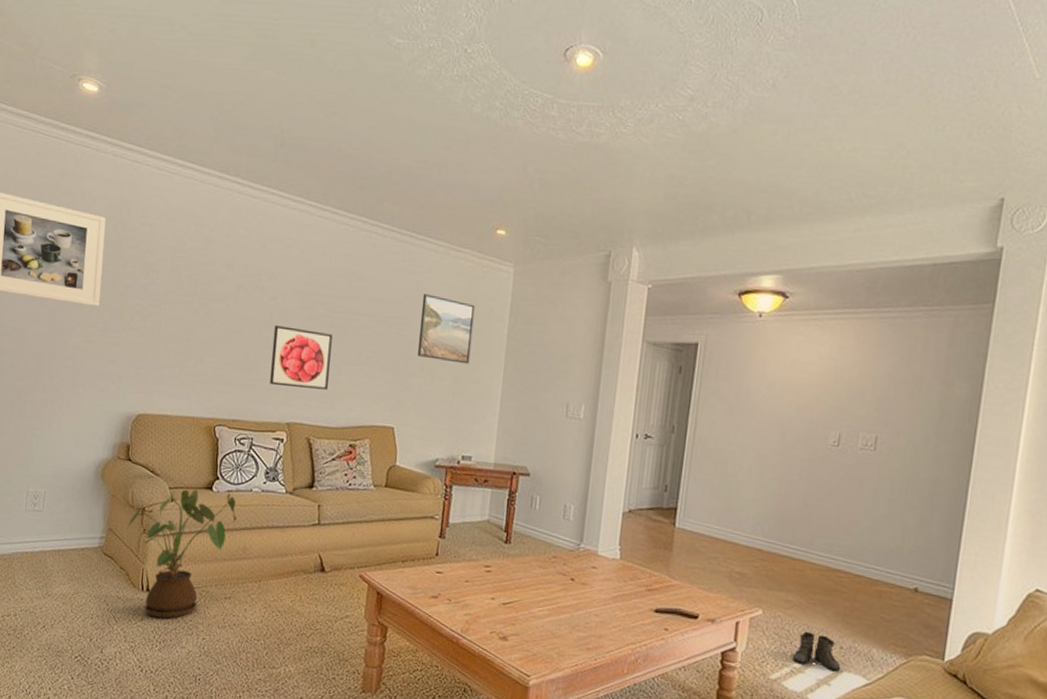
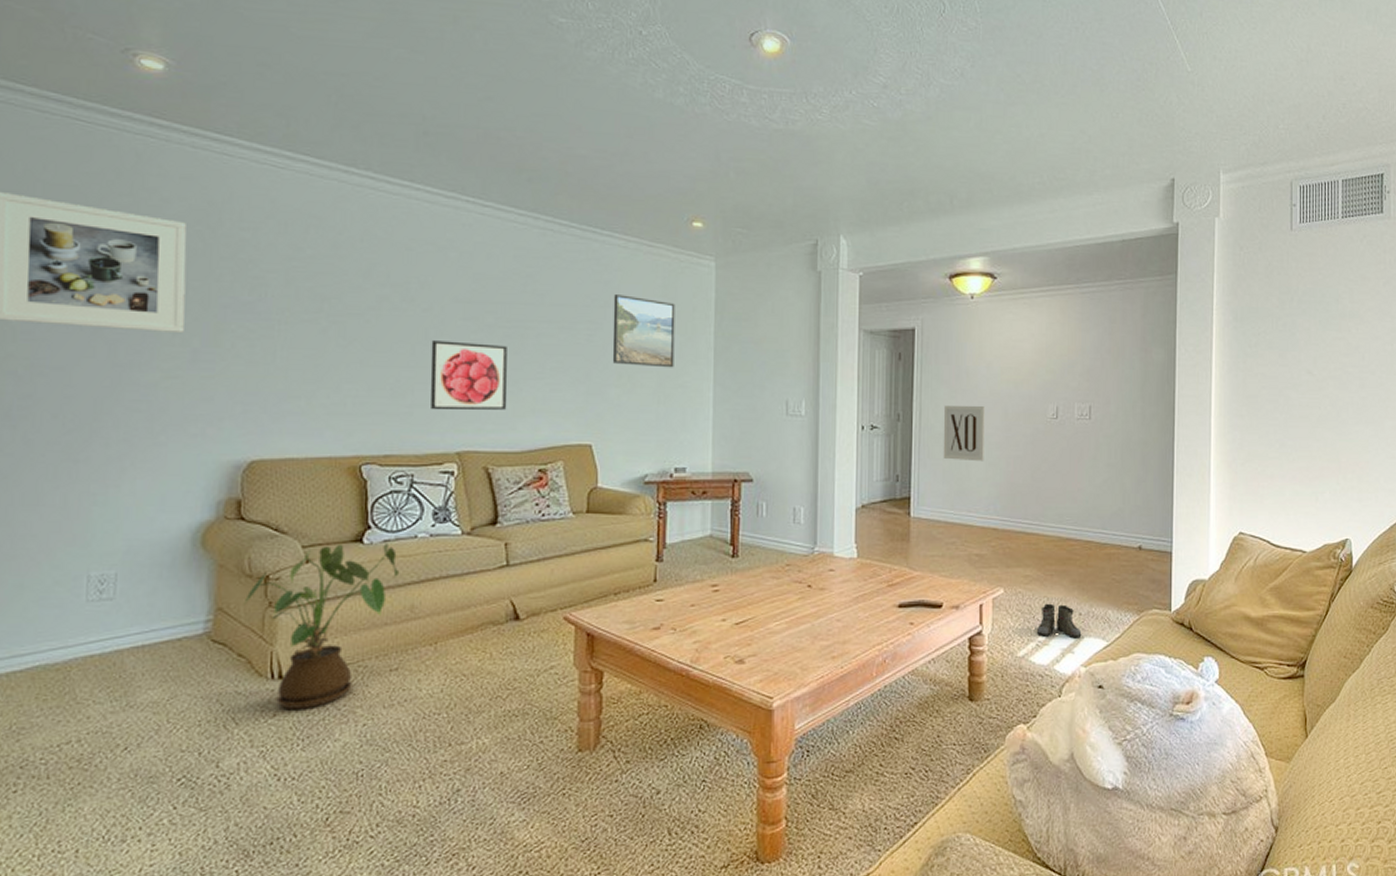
wall art: none [713,422,762,482] -> present [943,405,985,462]

